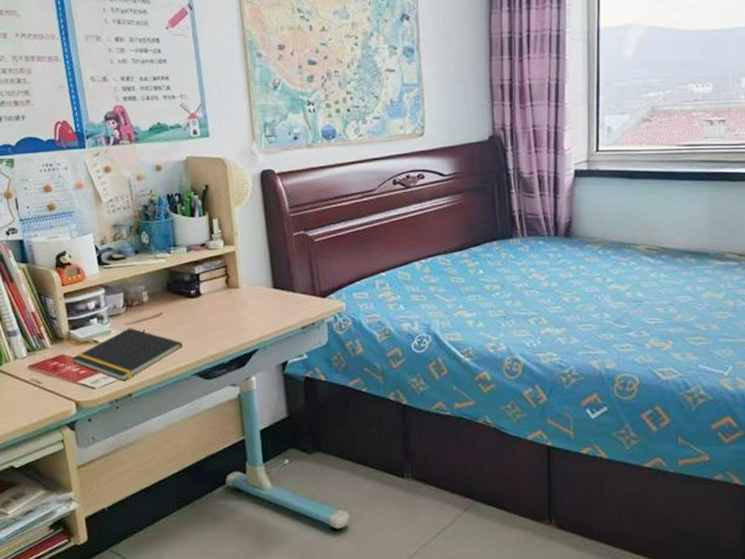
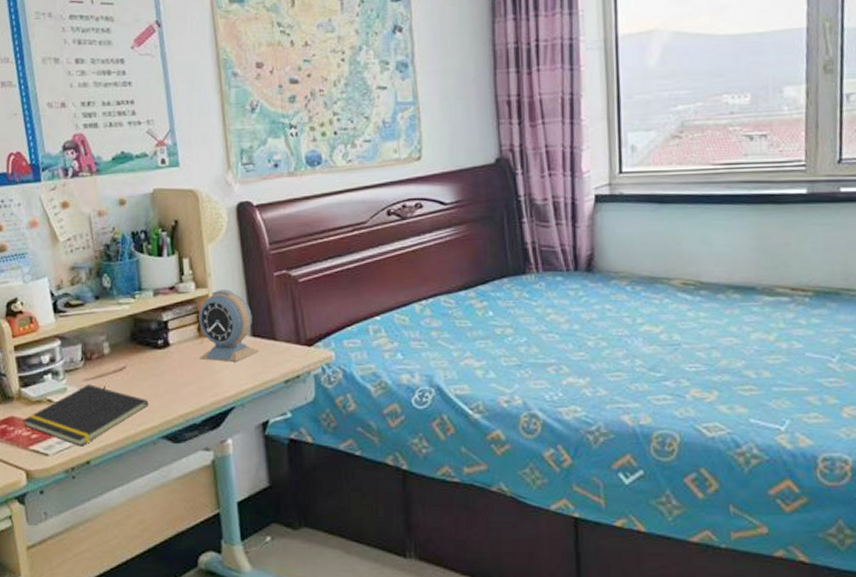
alarm clock: none [227,247,279,310] -> present [199,289,259,362]

